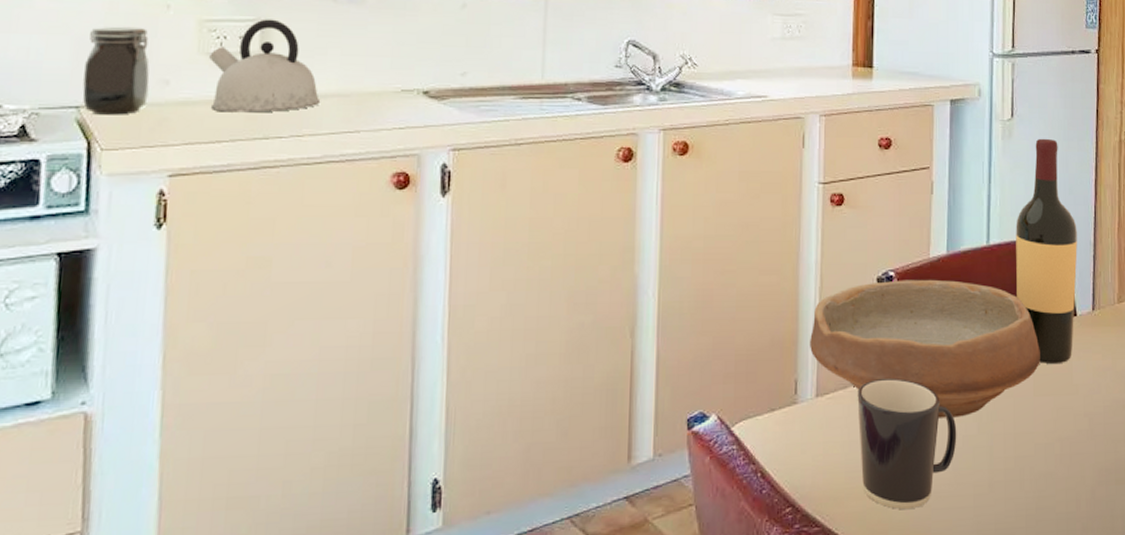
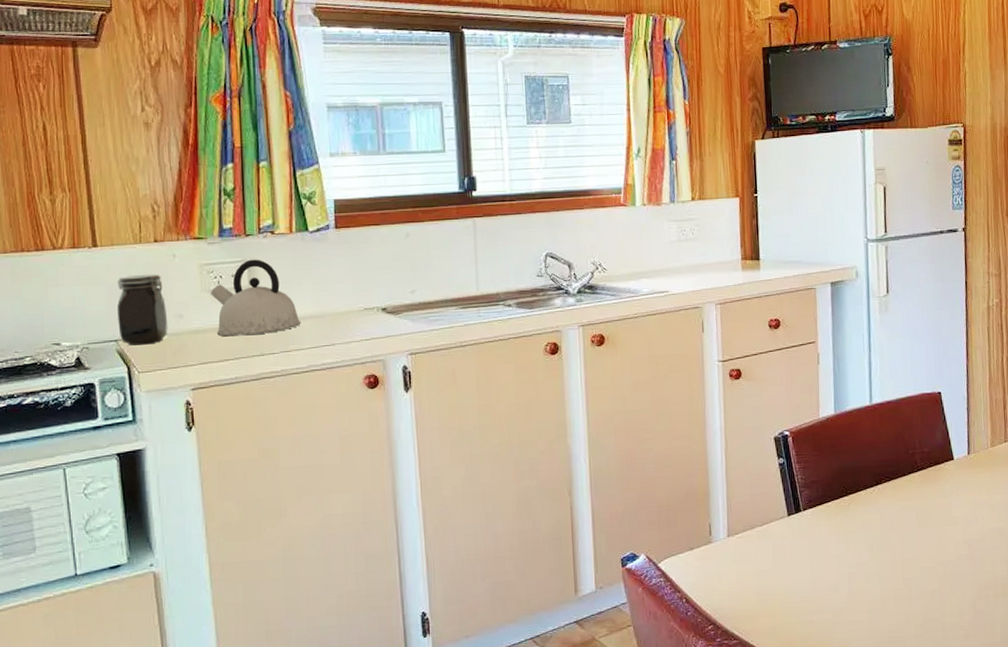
bowl: present [810,279,1040,418] -> none [719,436,923,550]
mug: present [857,377,957,510] -> none [763,519,852,624]
wine bottle: present [1016,138,1077,364] -> none [895,309,952,501]

